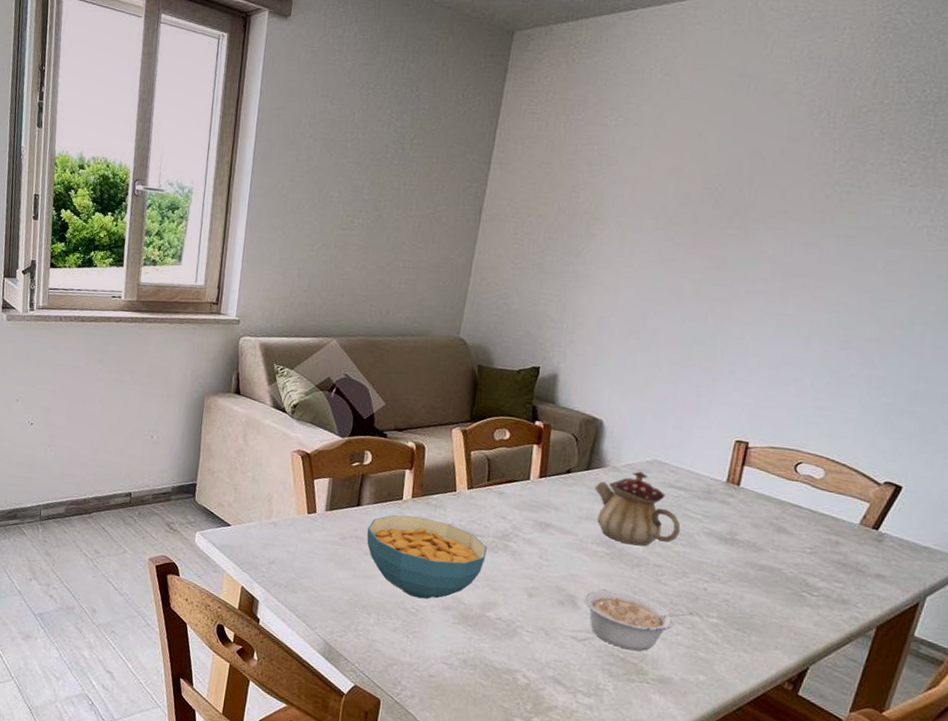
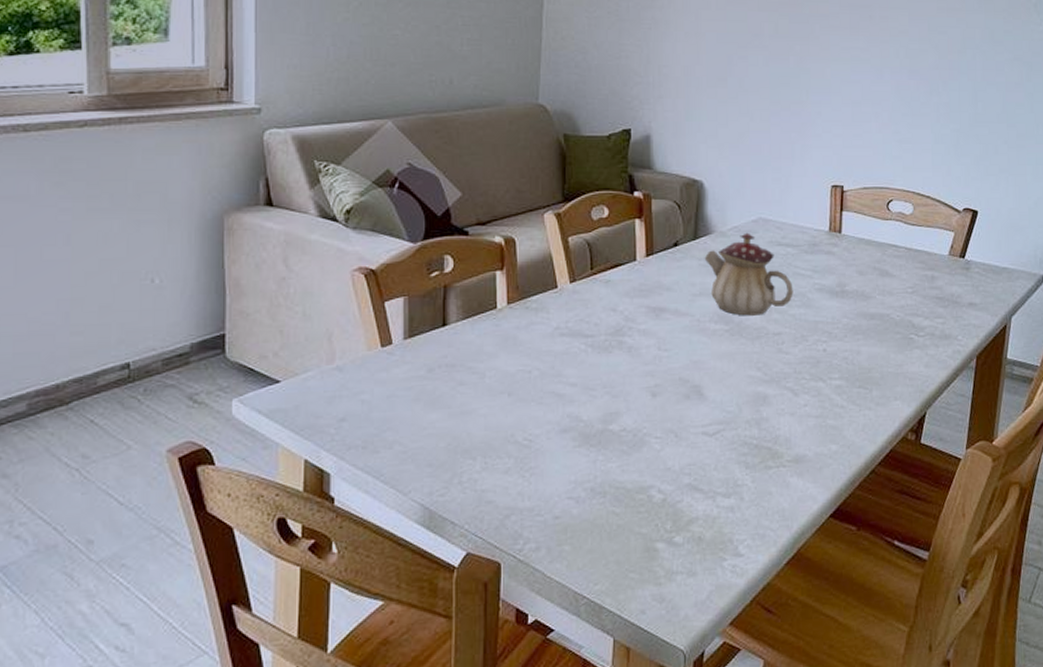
cereal bowl: present [366,515,487,599] -> none [458,326,600,426]
legume: present [583,589,694,651] -> none [709,370,817,434]

